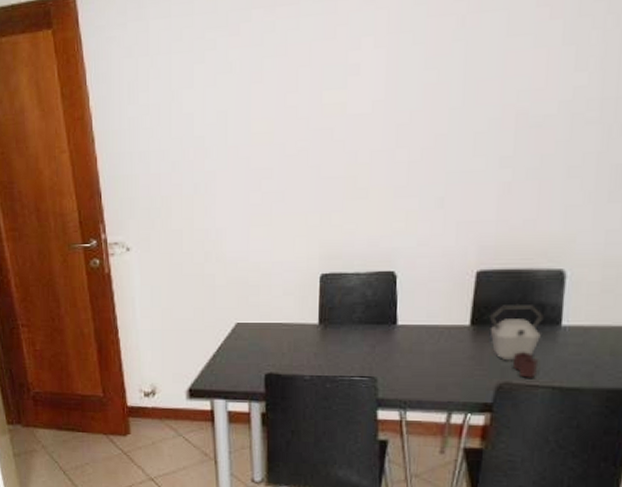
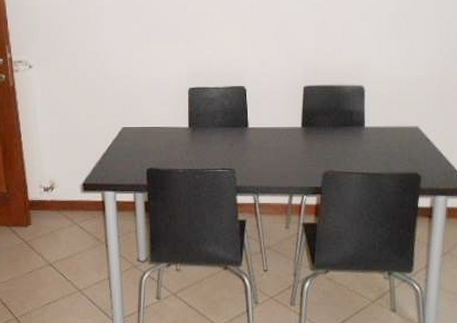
kettle: present [489,303,545,378] -> none [314,110,353,167]

